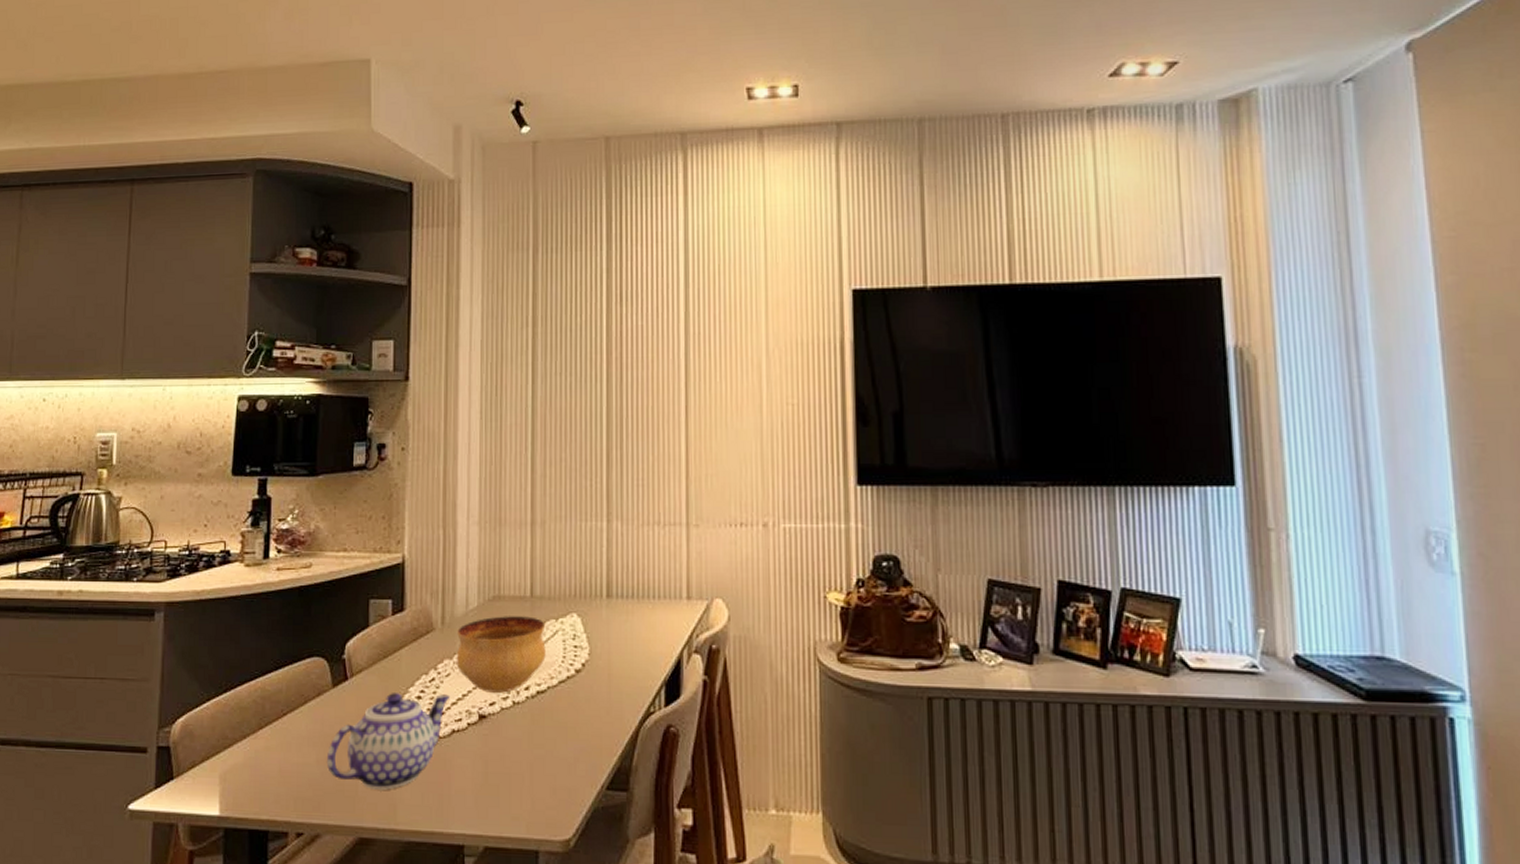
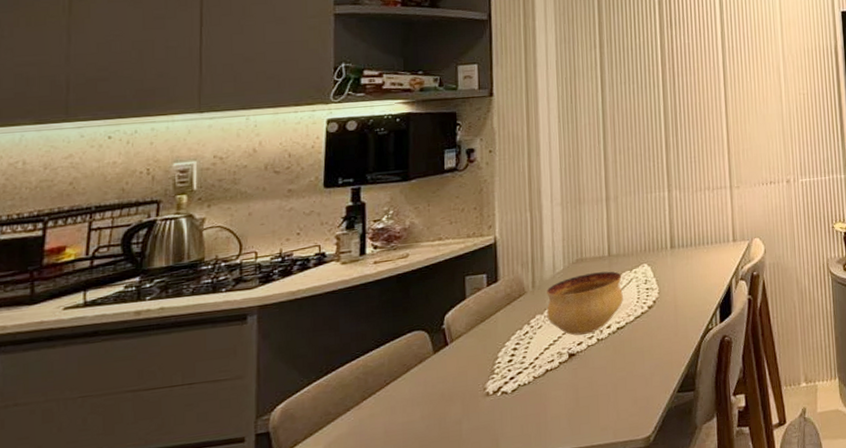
teapot: present [326,693,450,790] -> none [430,342,543,431]

